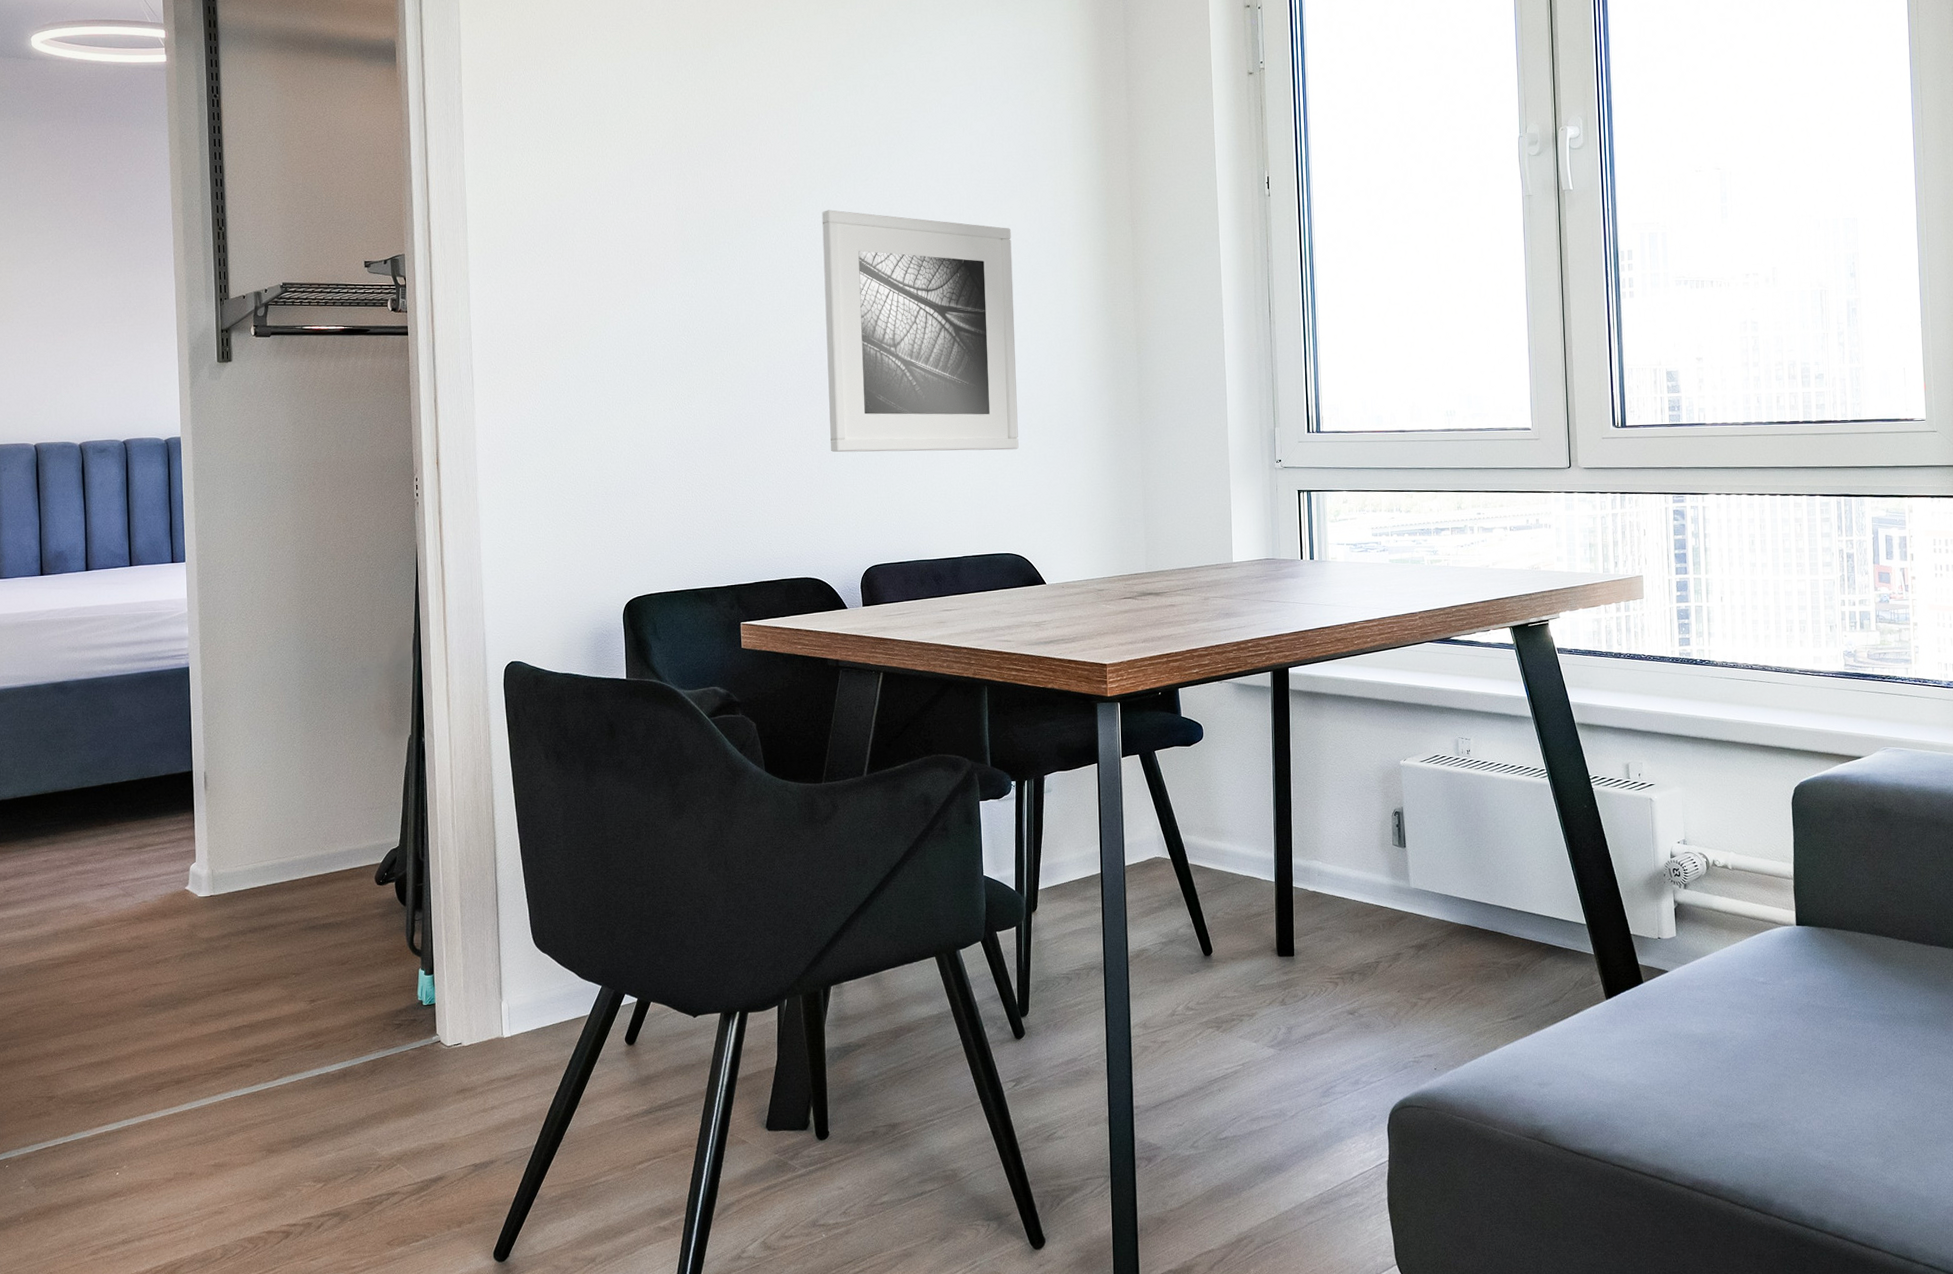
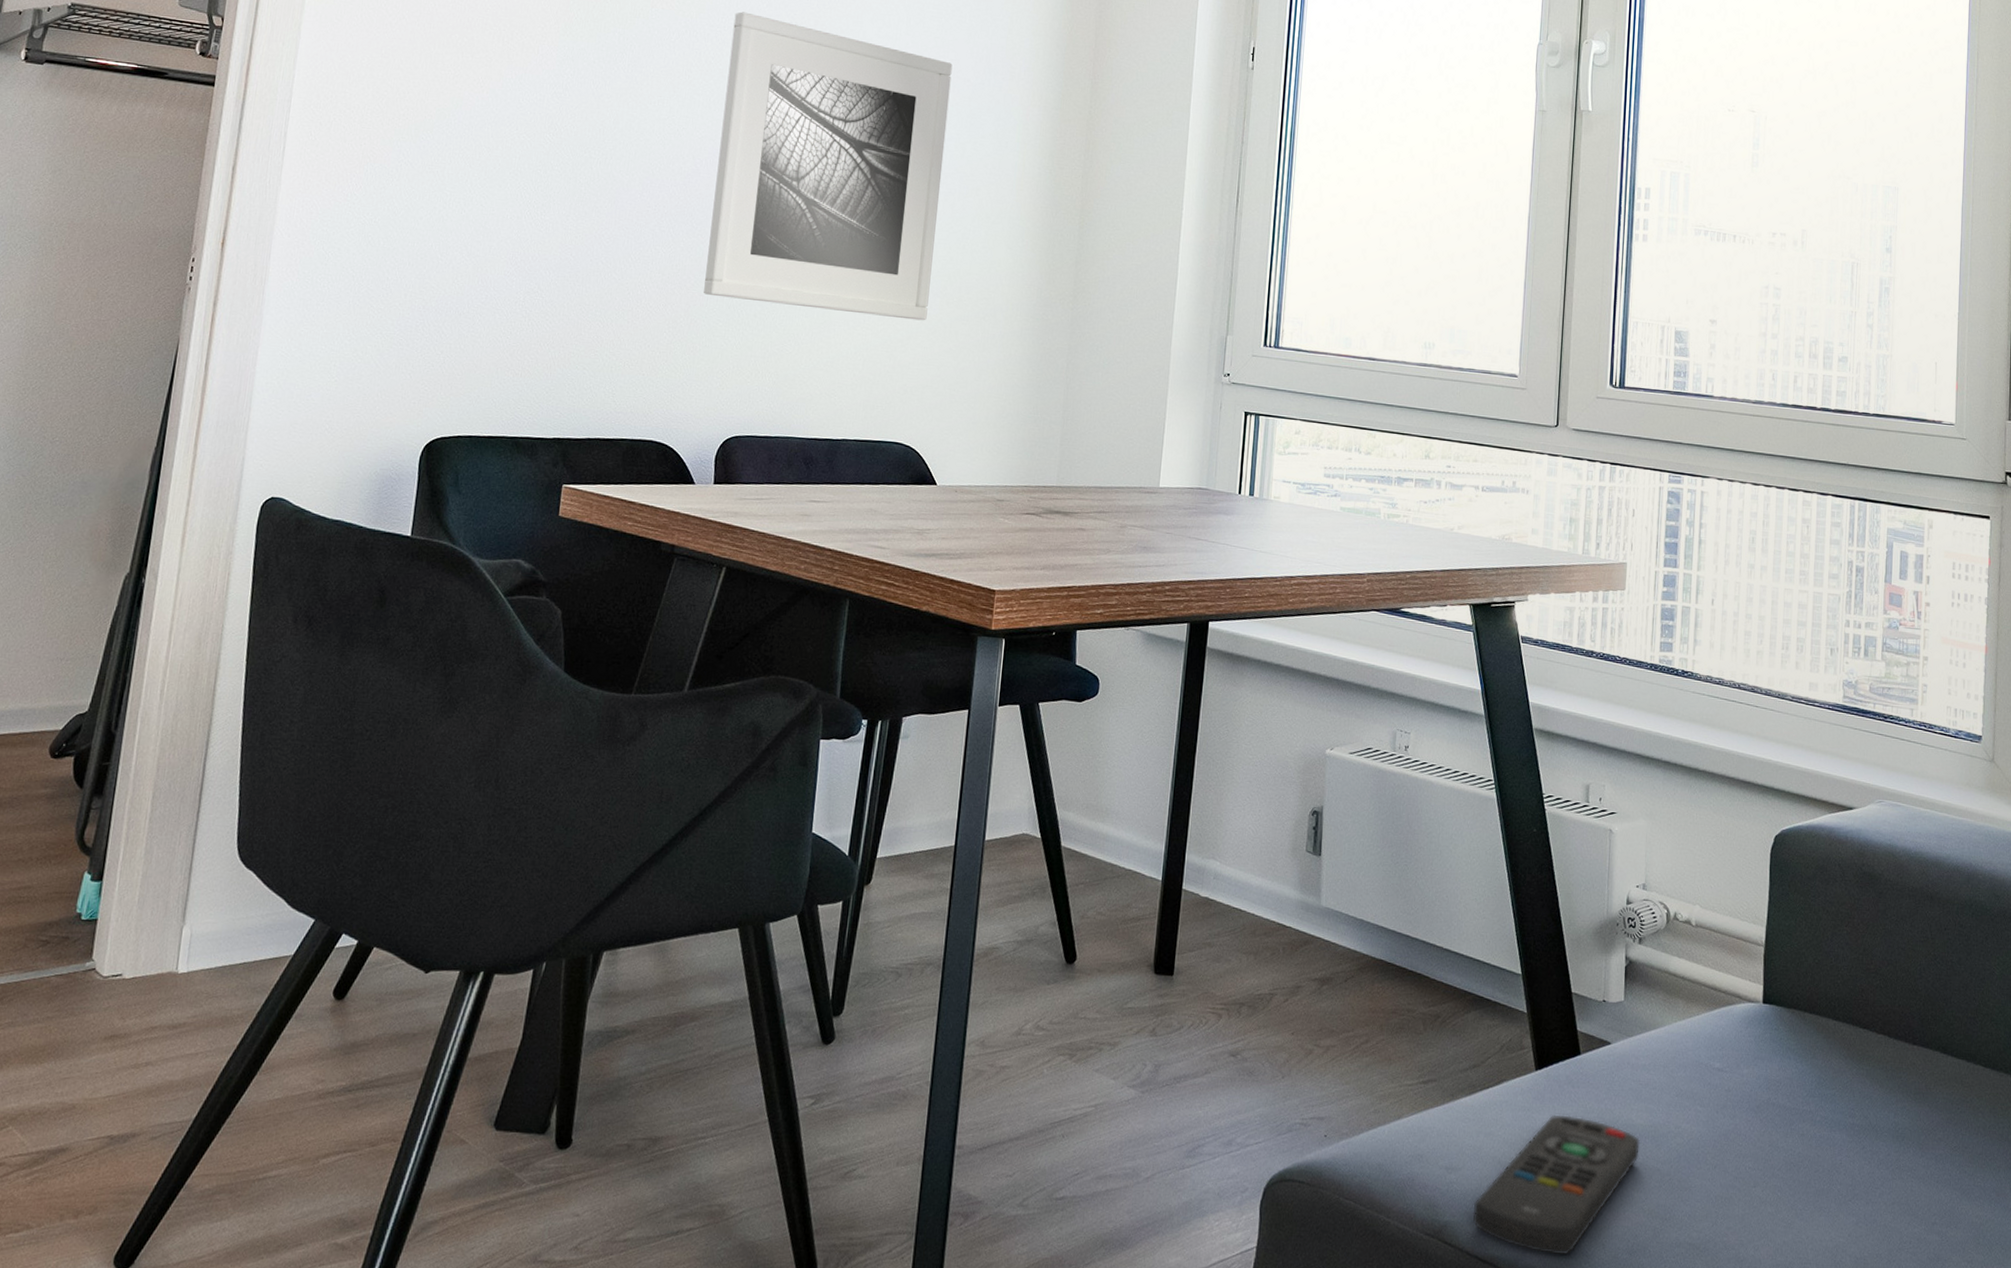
remote control: none [1565,1032,1701,1143] -> present [1472,1114,1640,1256]

